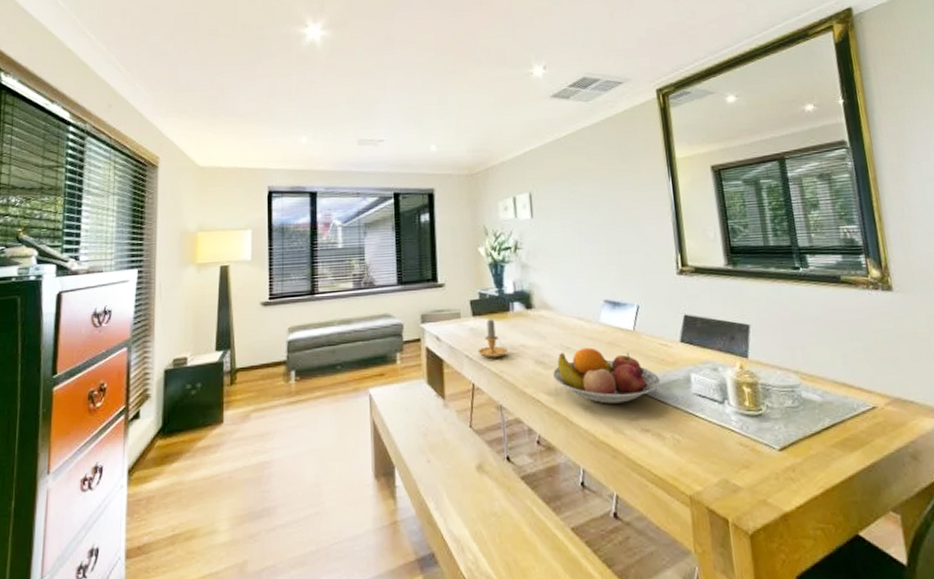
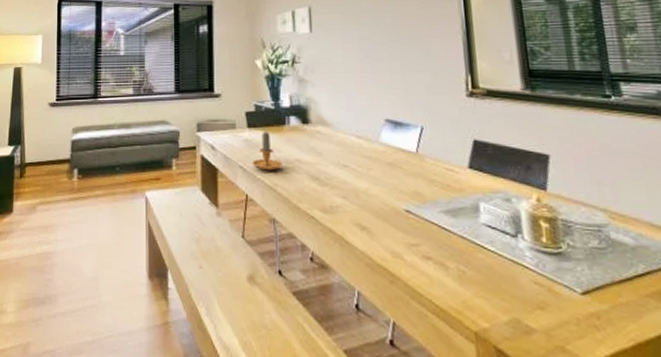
fruit bowl: present [553,347,660,404] -> none [329,167,445,227]

